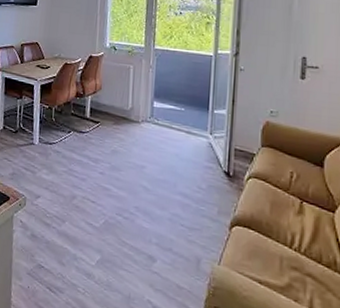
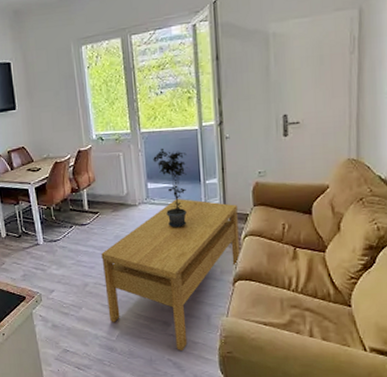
coffee table: none [92,123,245,295] -> present [101,198,240,352]
potted plant: none [163,69,198,155] -> present [153,149,188,228]

